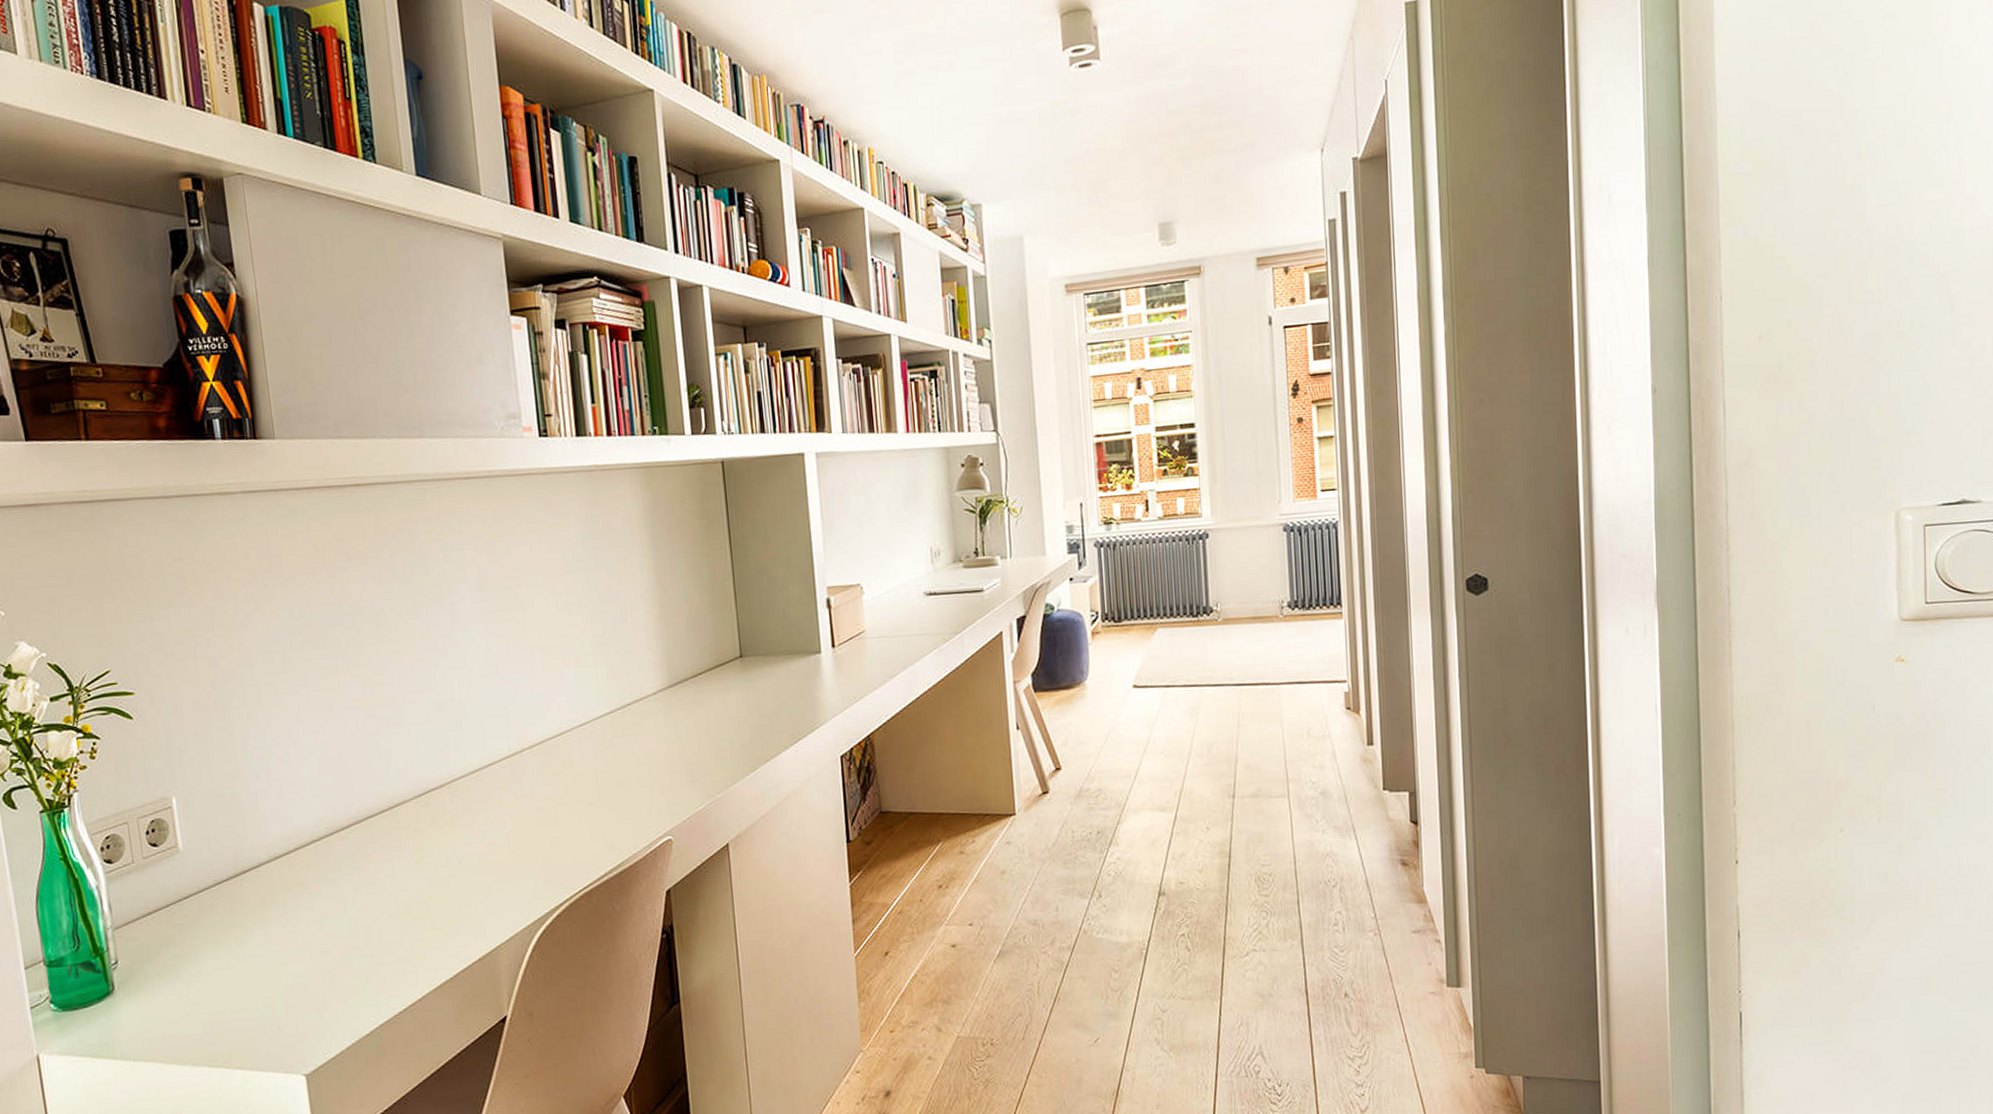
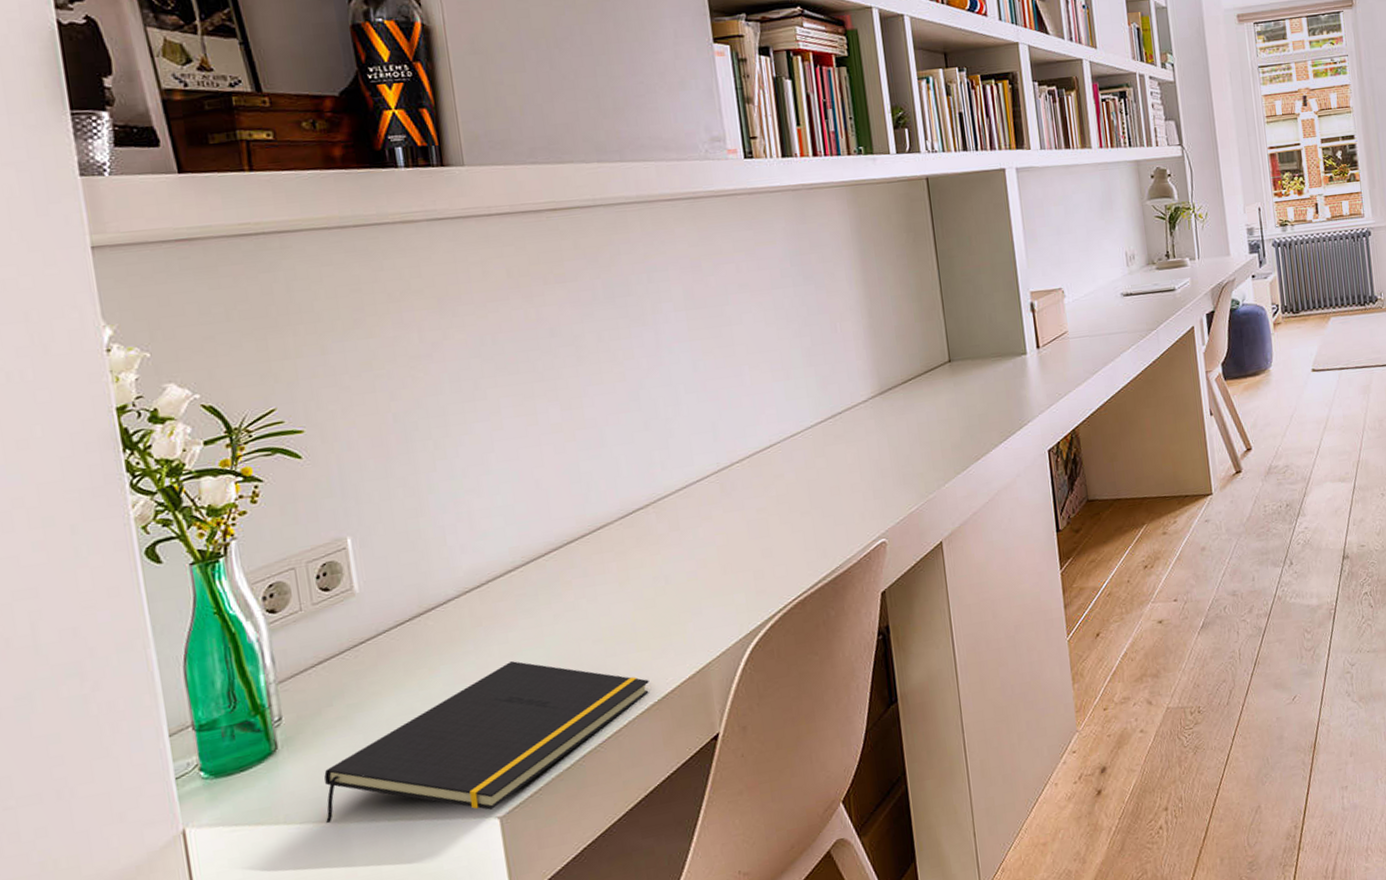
notepad: none [153,928,442,1067] -> present [324,661,649,824]

